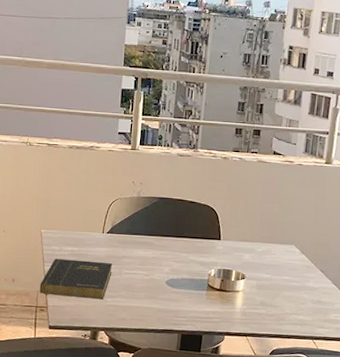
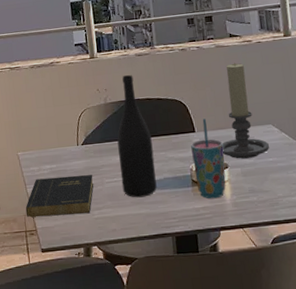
wine bottle: none [139,173,177,293] -> present [117,75,157,198]
cup: none [211,229,245,306] -> present [191,119,226,199]
candle holder: none [243,180,288,274] -> present [222,63,269,159]

